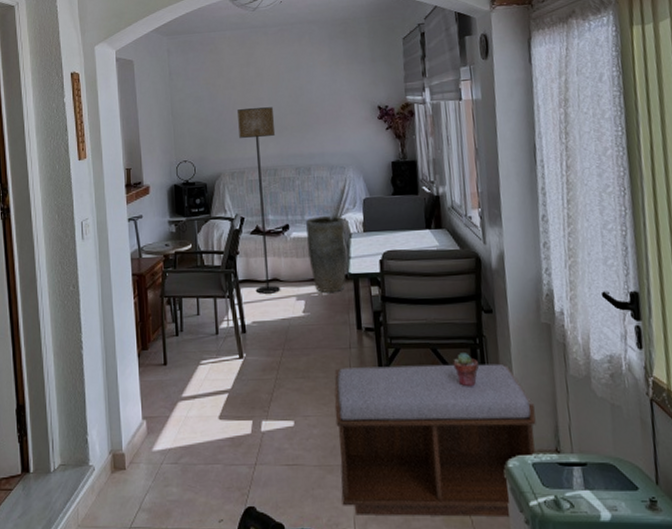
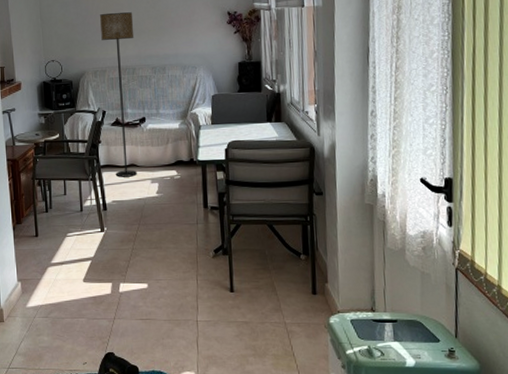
vase: present [305,215,348,292] -> none [160,109,197,176]
bench: present [334,363,536,517] -> none [182,238,356,362]
potted succulent: present [453,353,479,387] -> none [286,228,308,257]

